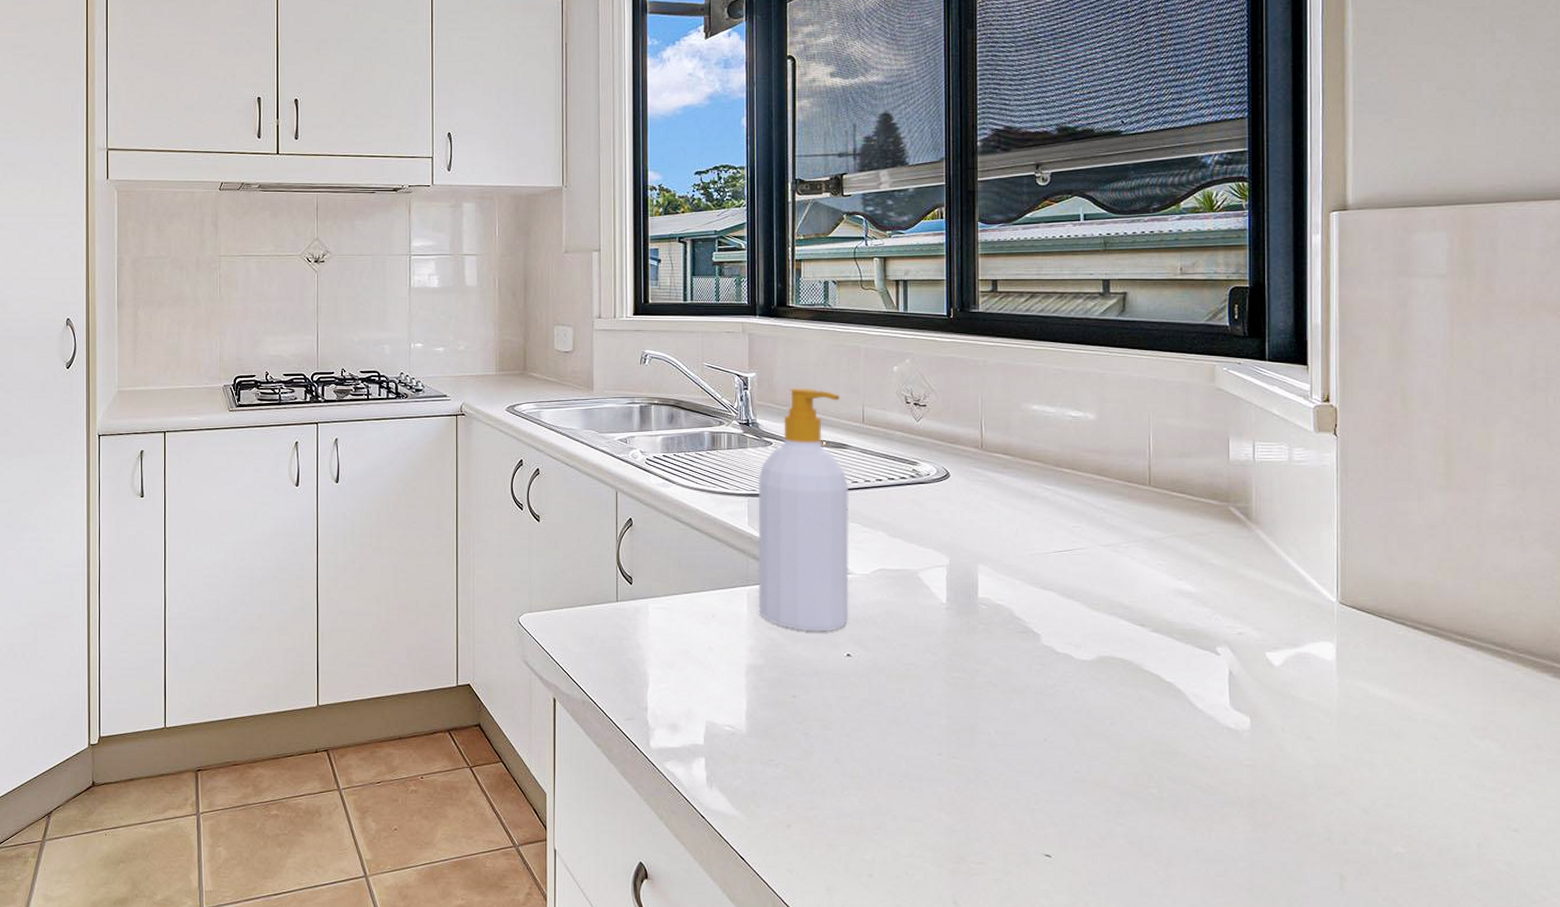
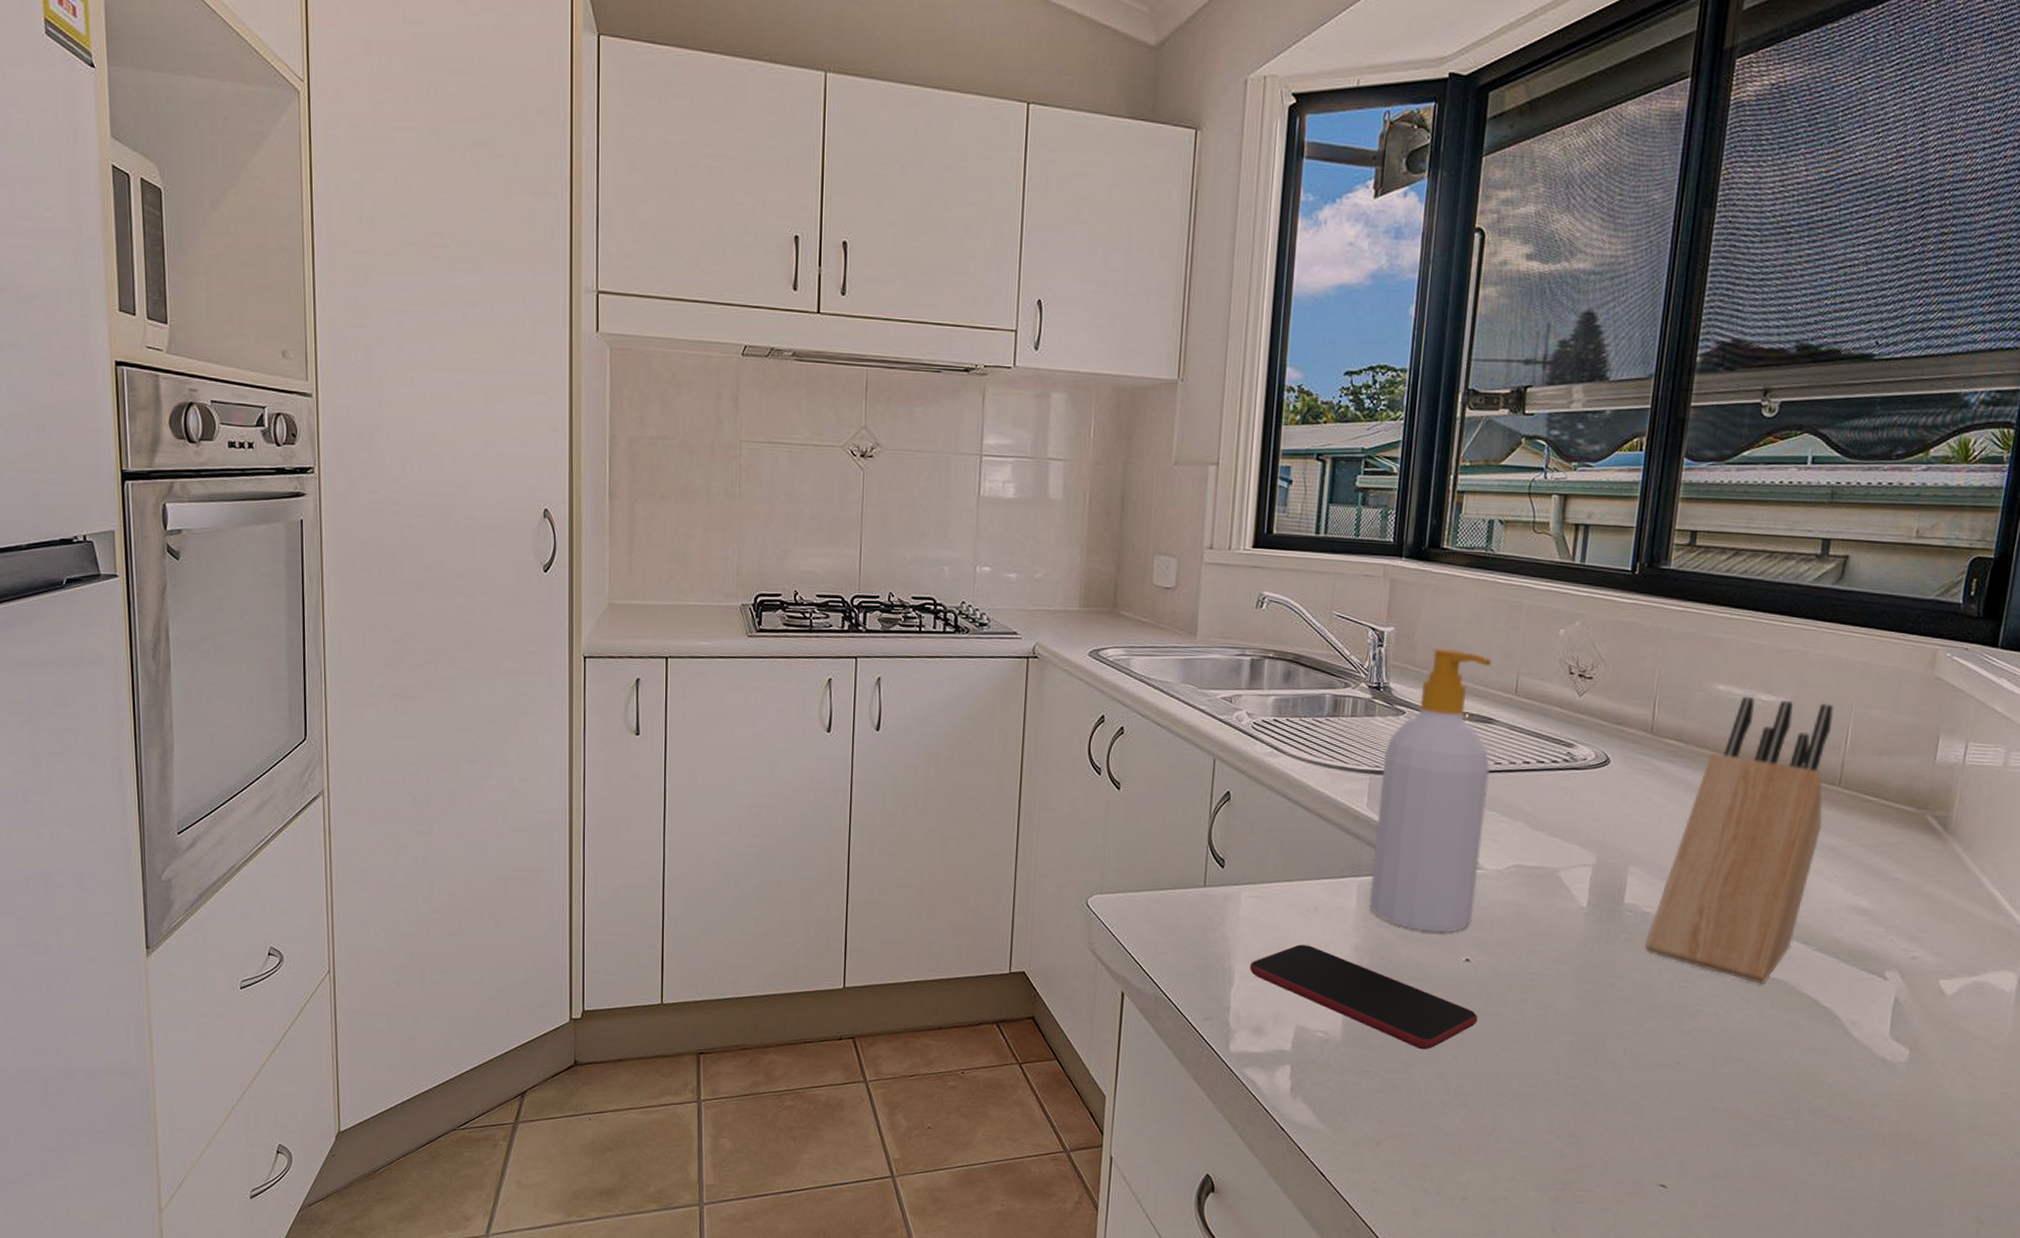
smartphone: none [661,648,864,738] -> present [1249,944,1478,1050]
knife block: none [1001,413,1140,664] -> present [1644,696,1834,985]

